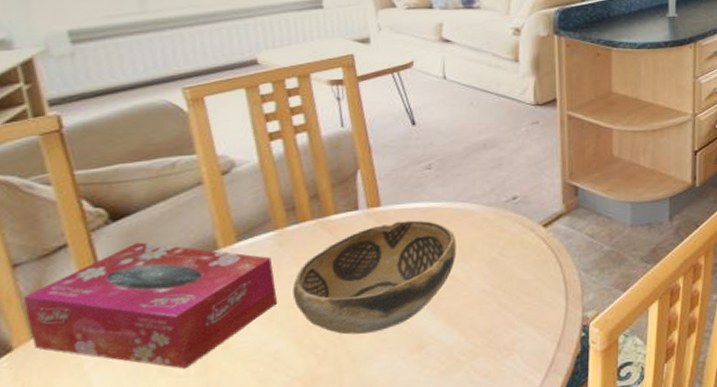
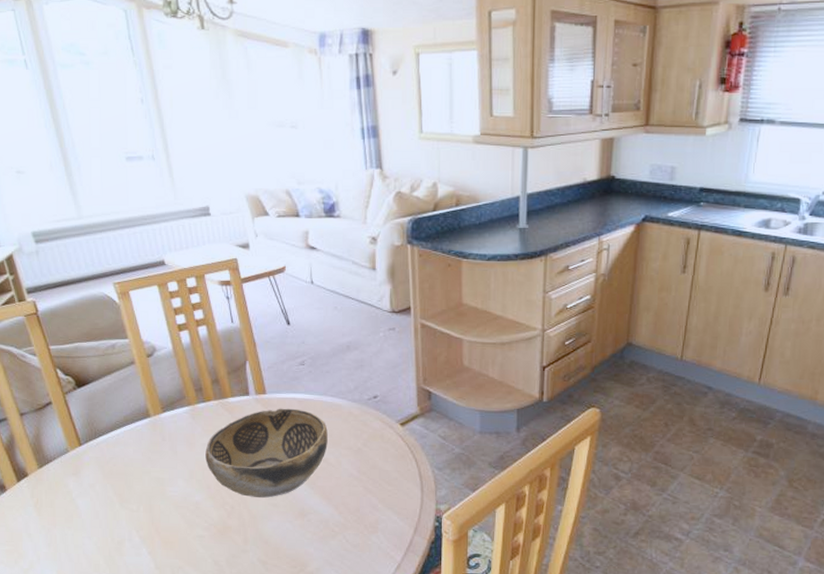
tissue box: present [23,242,278,369] -> none [30,405,195,506]

